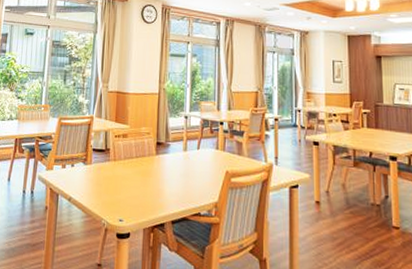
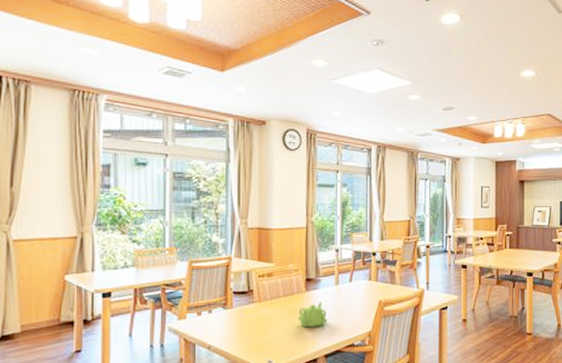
teapot: none [148,166,176,192] -> present [298,302,328,328]

